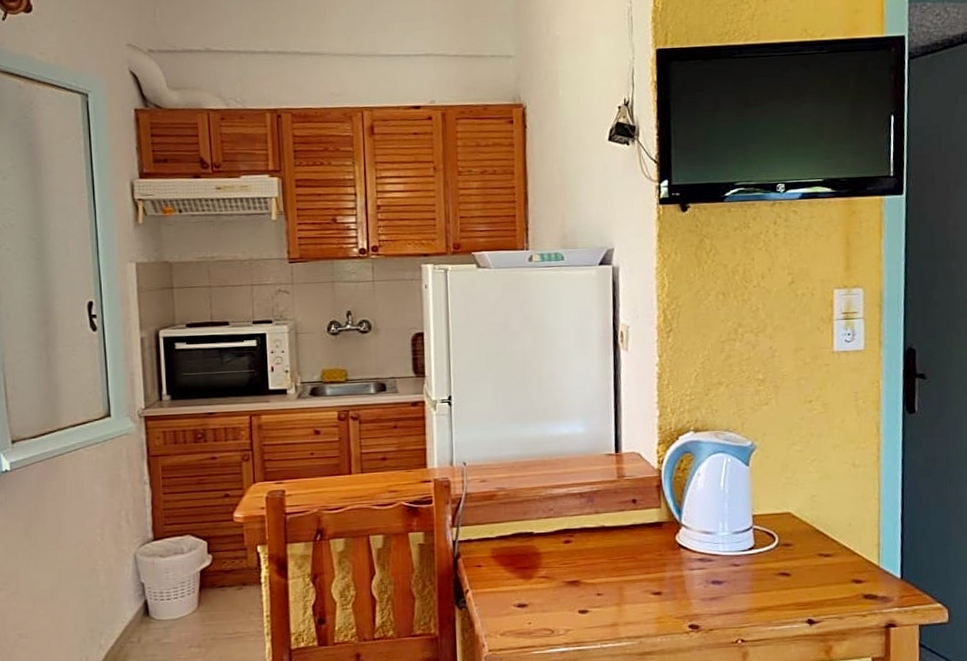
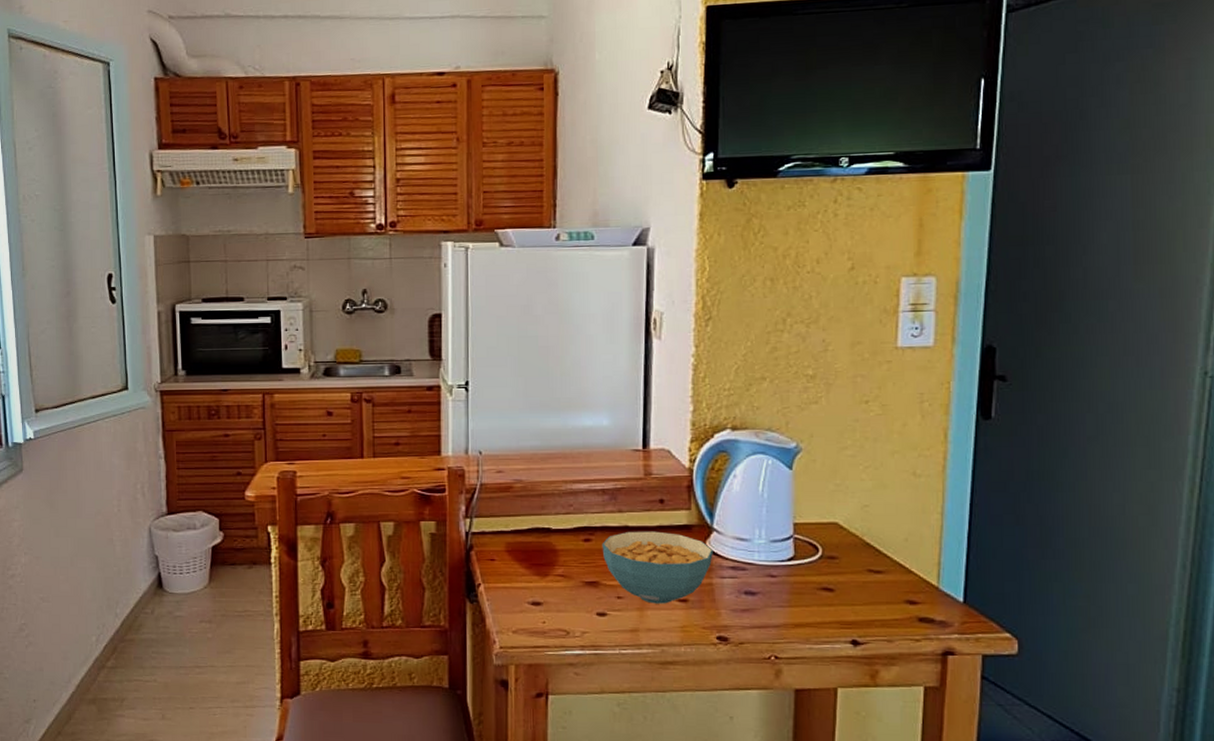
cereal bowl: none [581,529,683,598] -> present [602,531,713,604]

